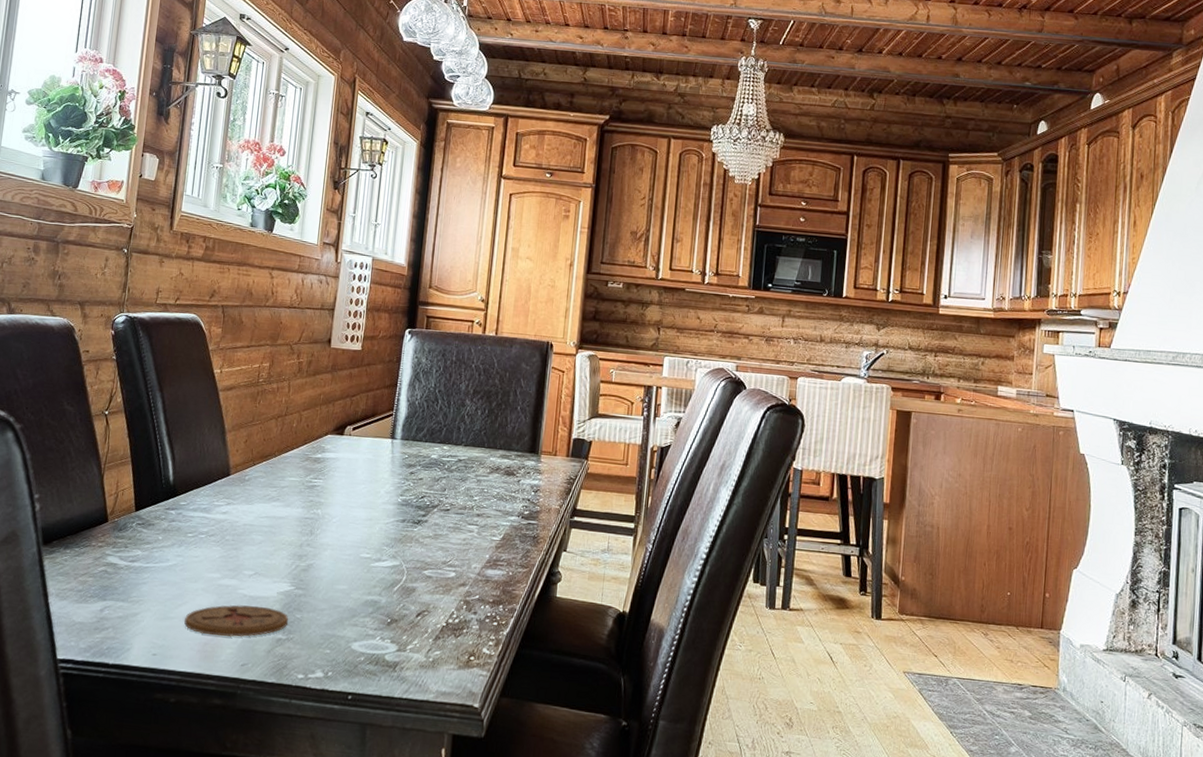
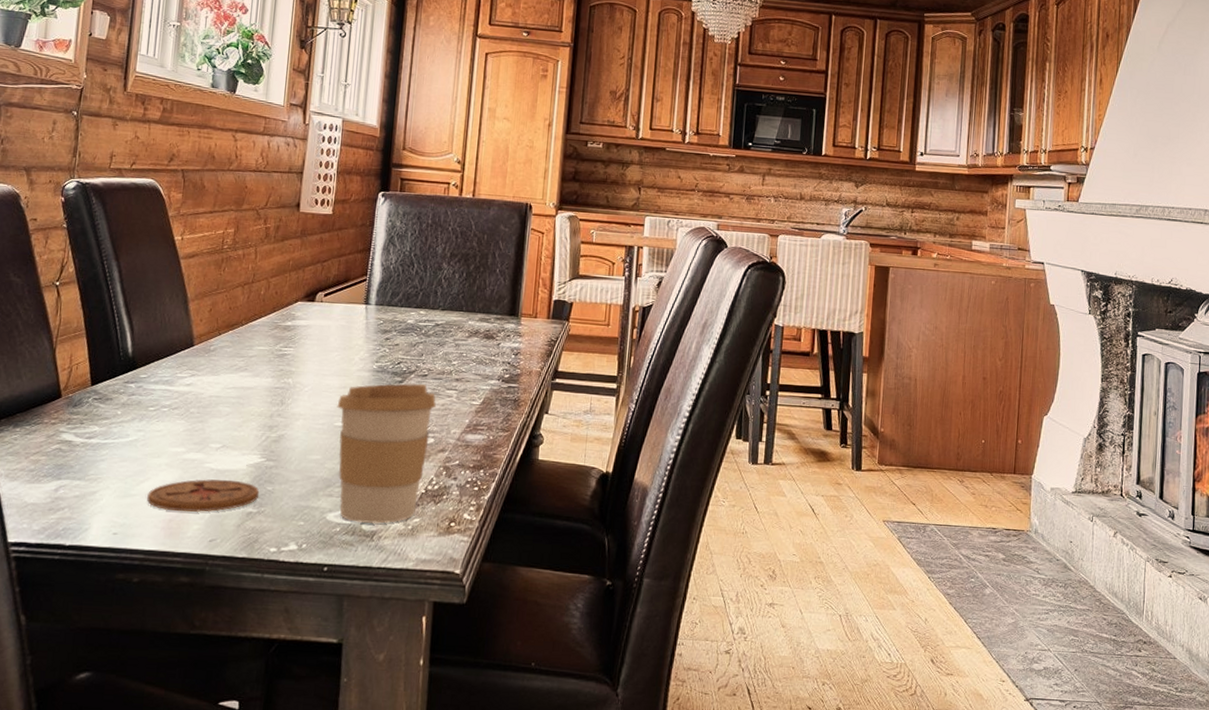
coffee cup: none [363,517,458,655] -> present [337,383,436,524]

